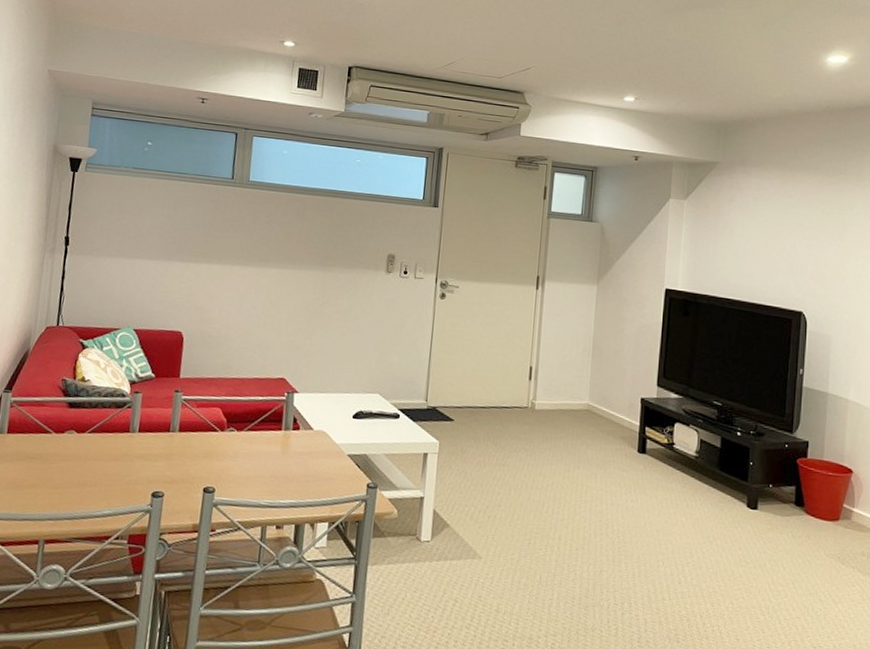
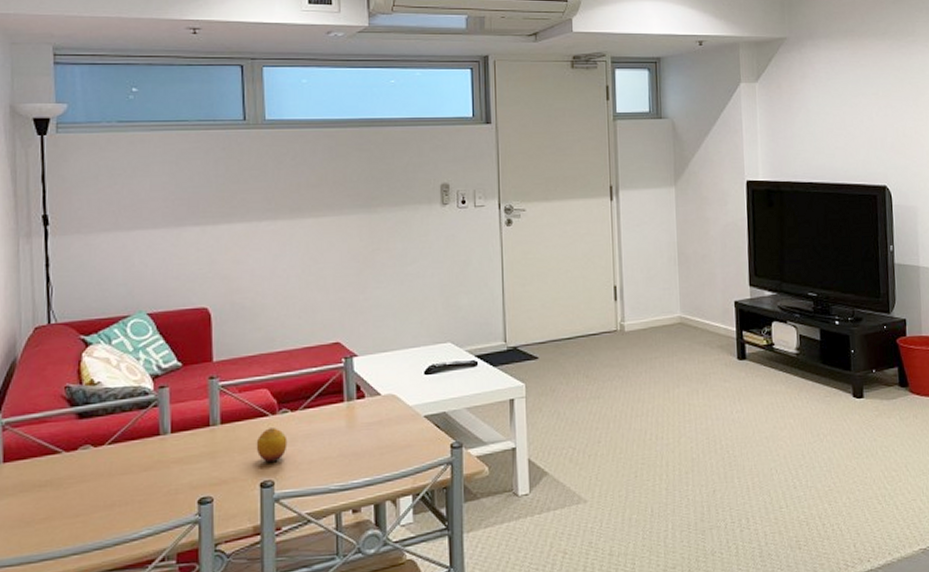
fruit: none [204,442,231,472] -> present [256,428,288,463]

